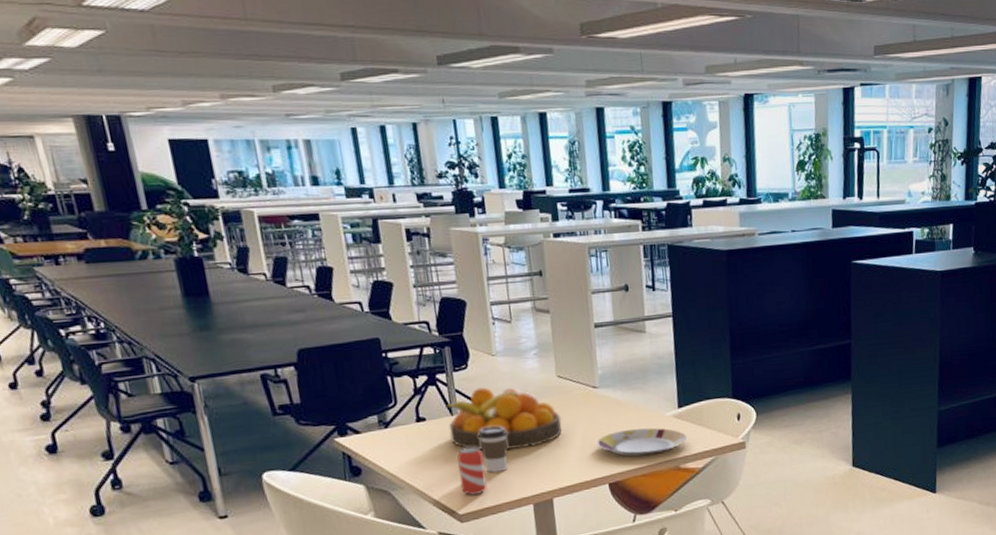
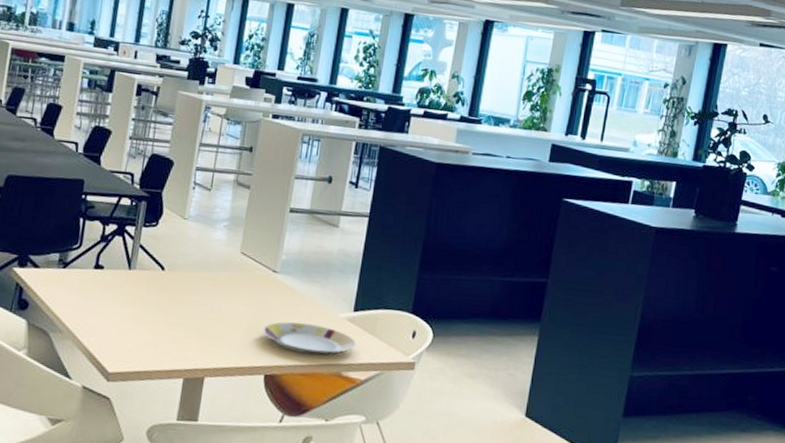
fruit bowl: present [444,387,563,450] -> none [121,247,234,319]
beverage can: present [457,446,487,495] -> none [117,304,148,356]
coffee cup: present [478,426,508,473] -> none [147,288,178,337]

